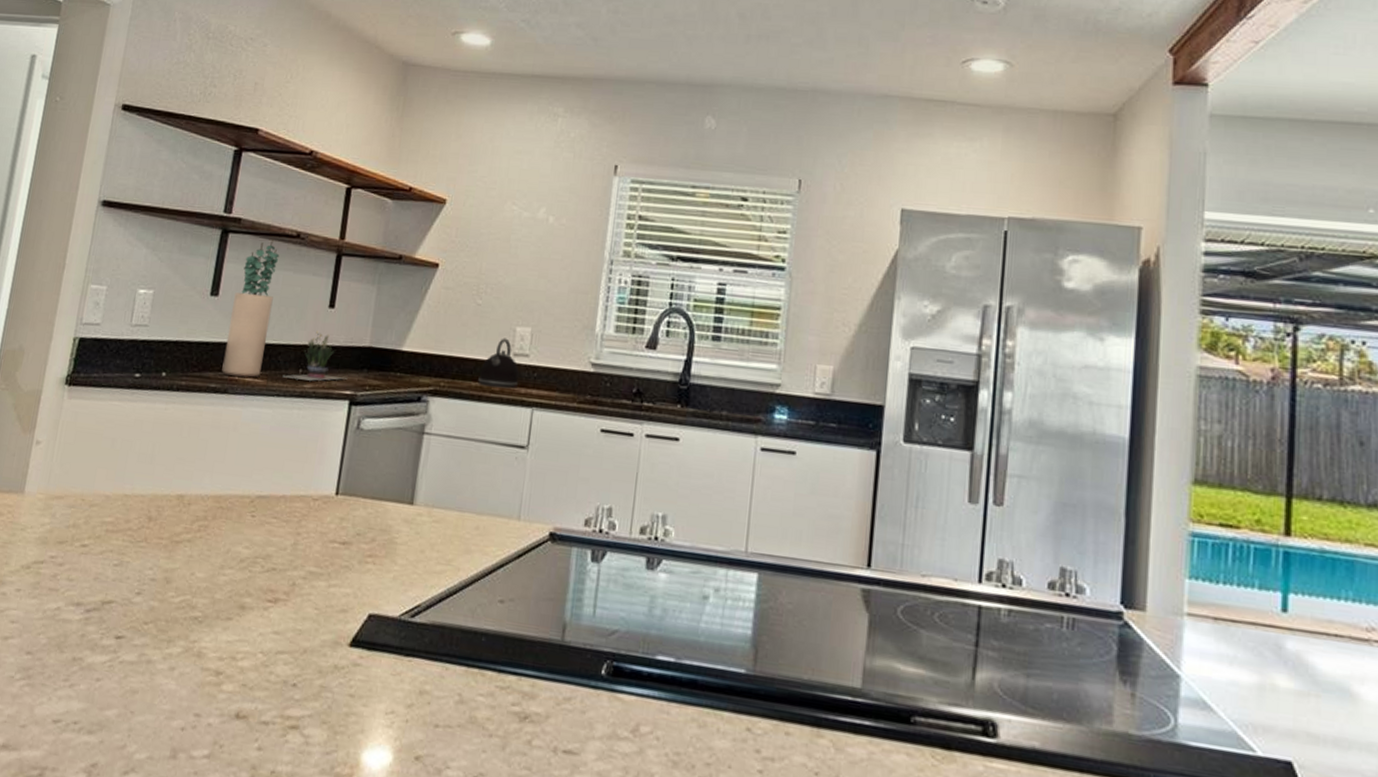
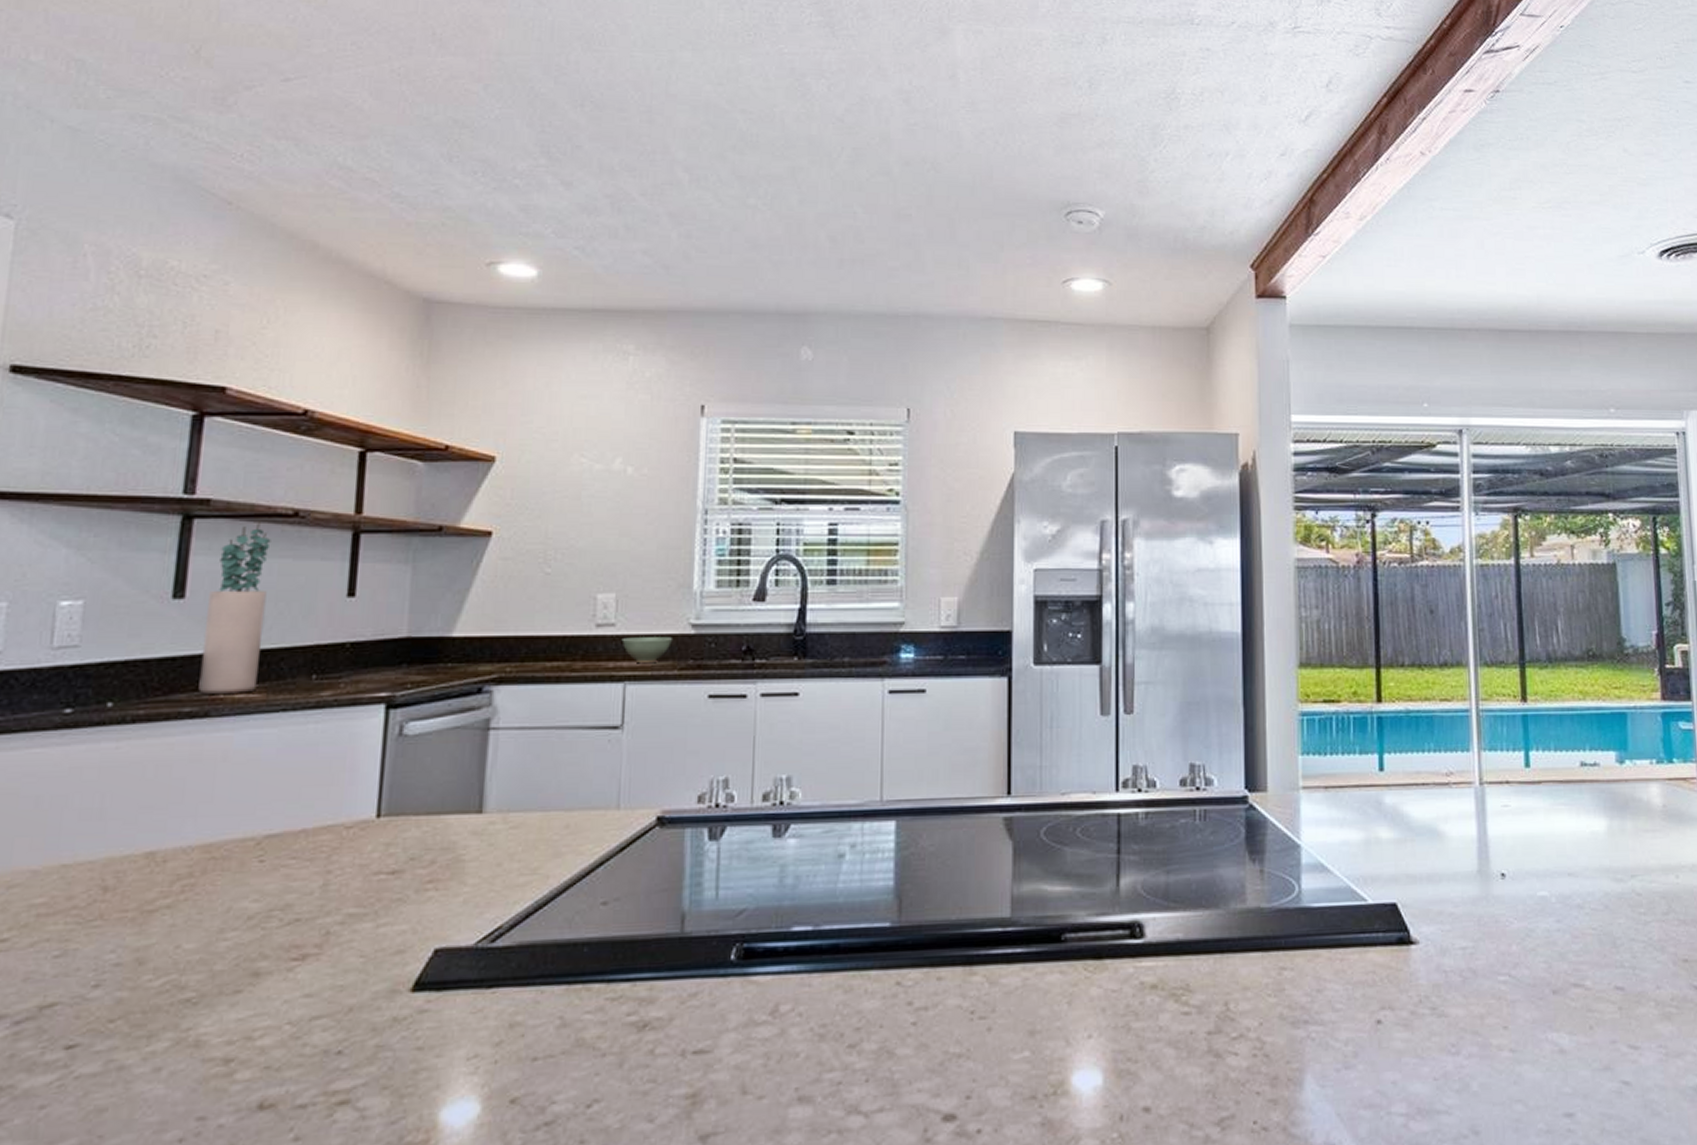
potted flower: present [282,331,348,381] -> none [289,626,381,688]
kettle: present [478,338,519,390] -> none [554,608,606,665]
bowl: none [533,368,576,395] -> present [621,637,673,664]

